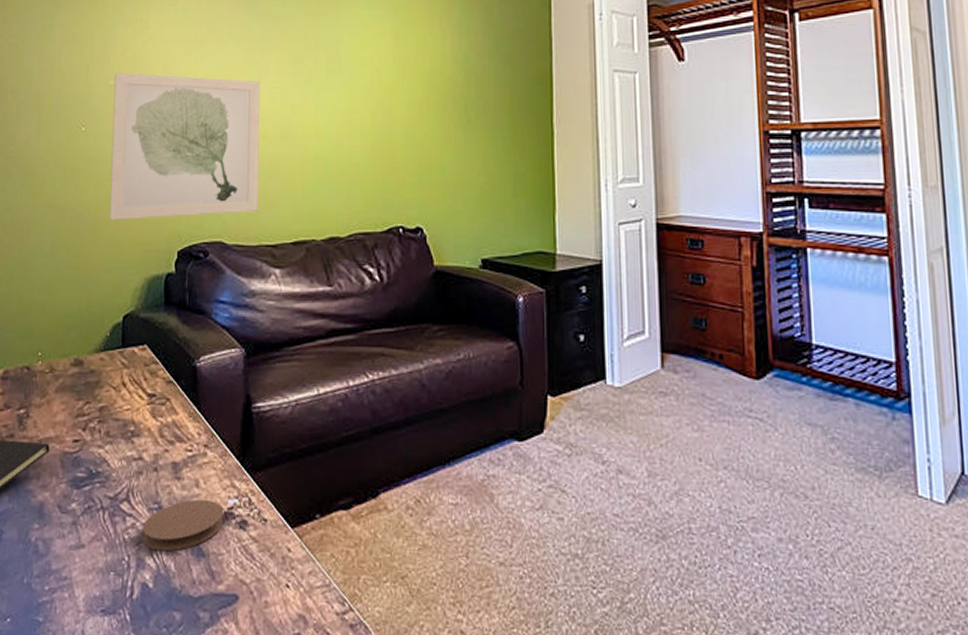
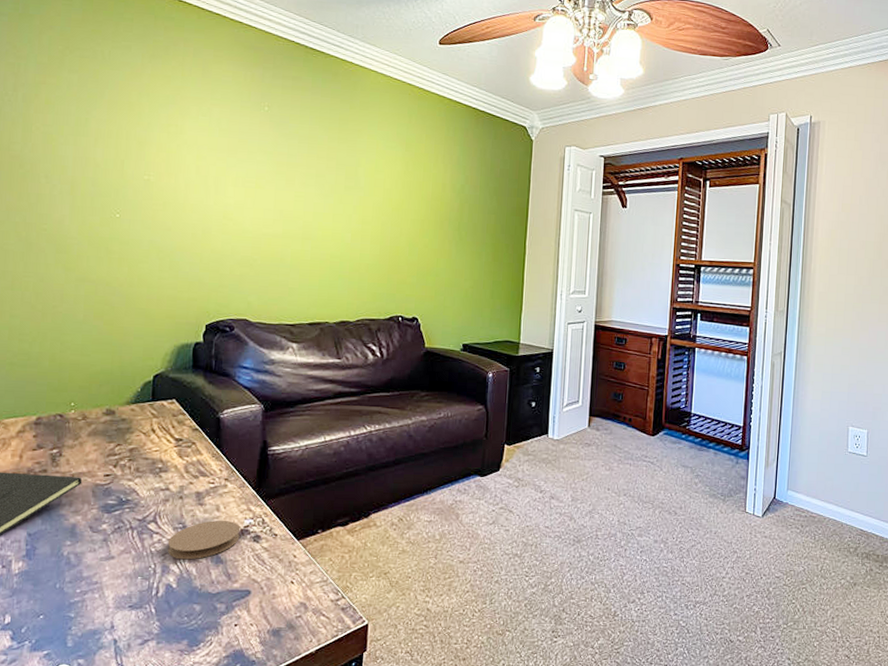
wall art: present [109,72,260,220] -> none [141,169,286,297]

